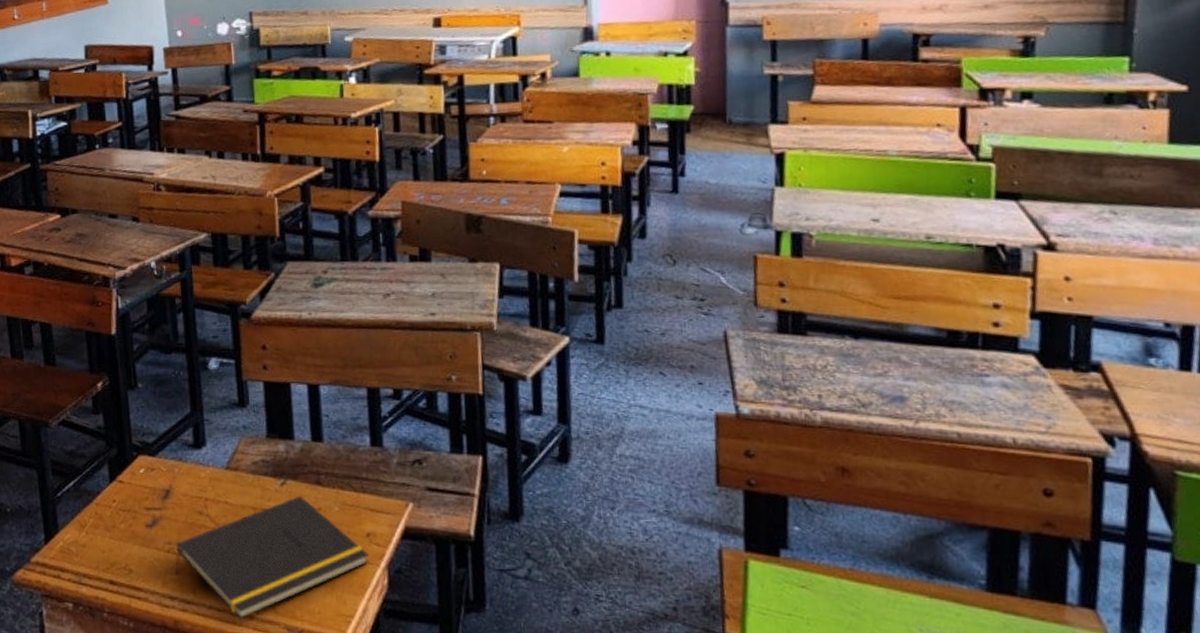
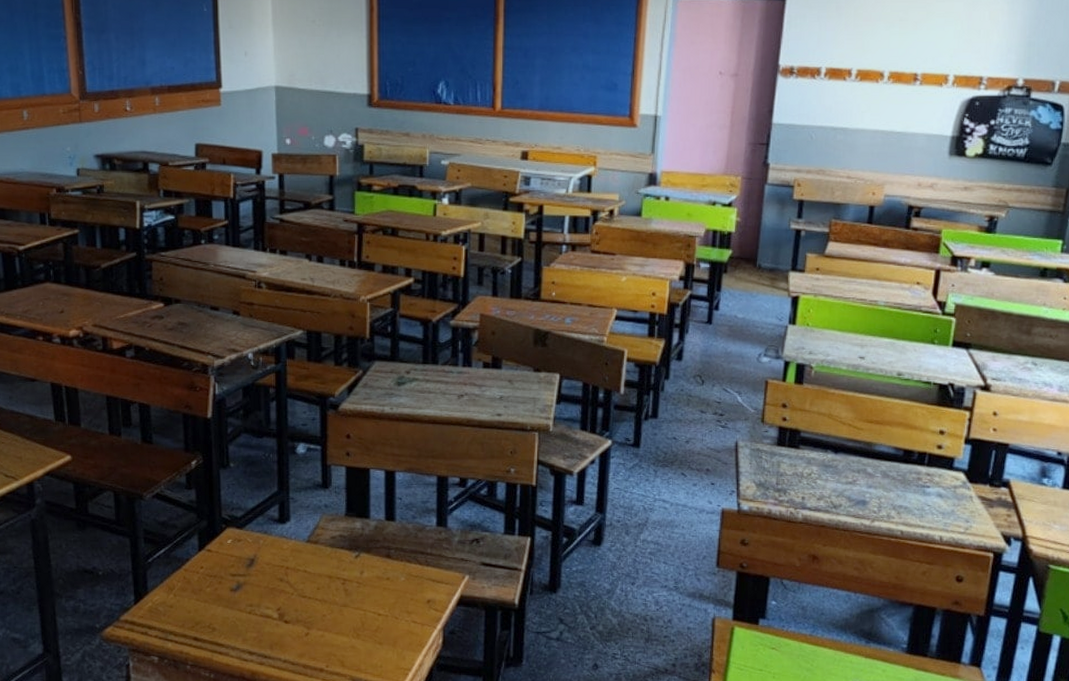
notepad: present [175,495,369,619] -> none [255,567,428,671]

